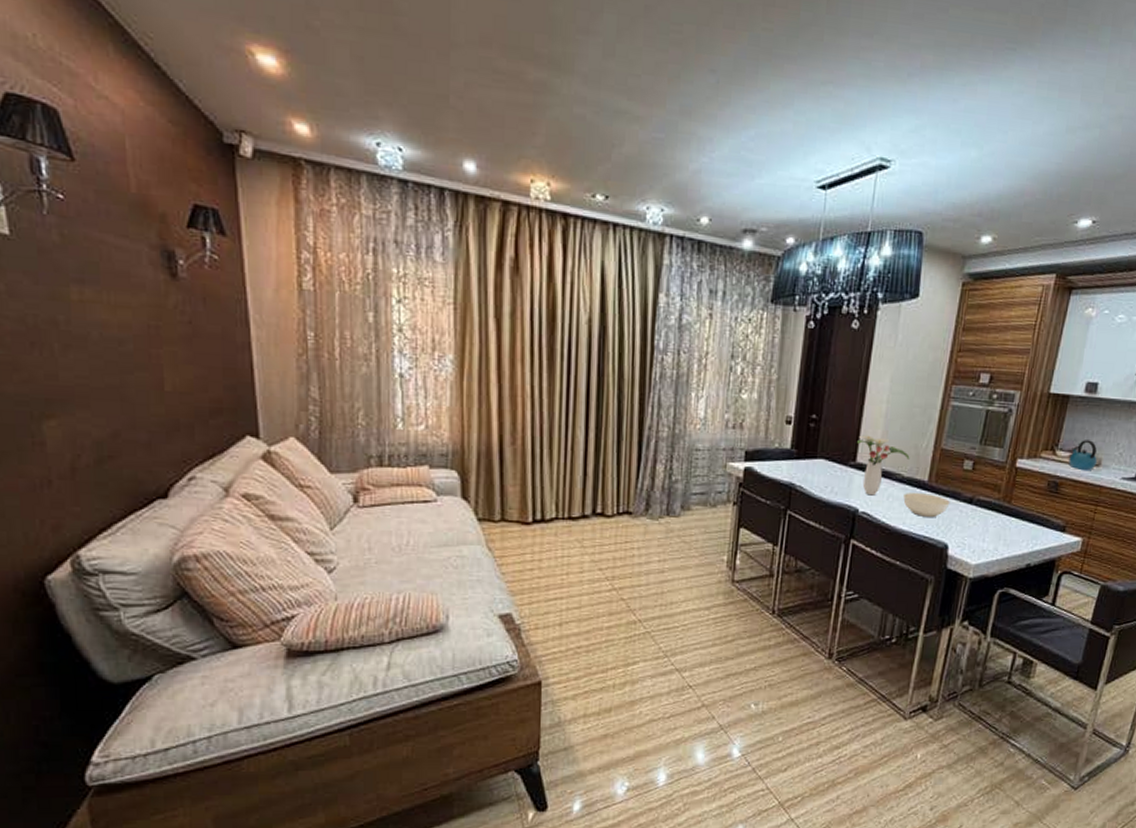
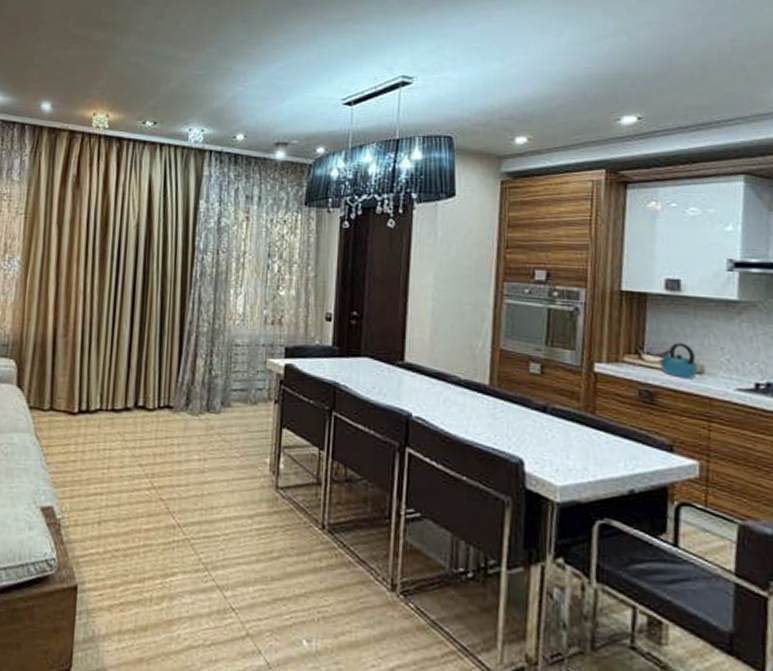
flower arrangement: present [857,435,910,496] -> none [404,333,465,399]
bowl: present [903,493,950,518] -> none [463,397,519,428]

